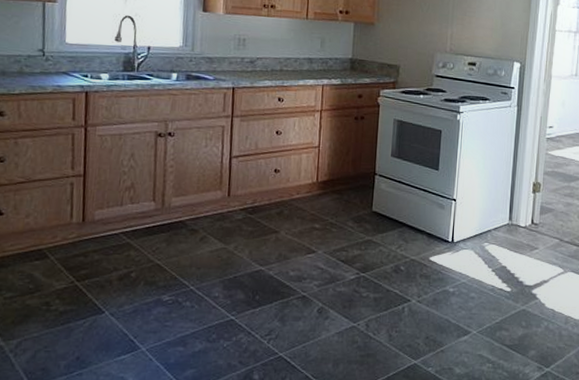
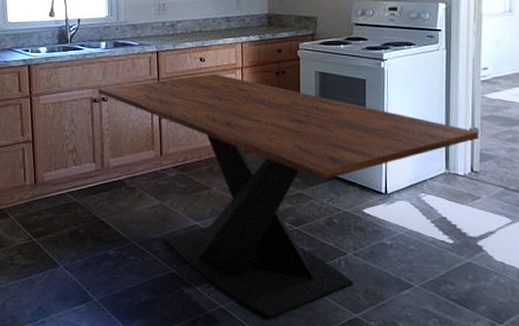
dining table: none [164,115,540,366] -> present [98,74,478,318]

